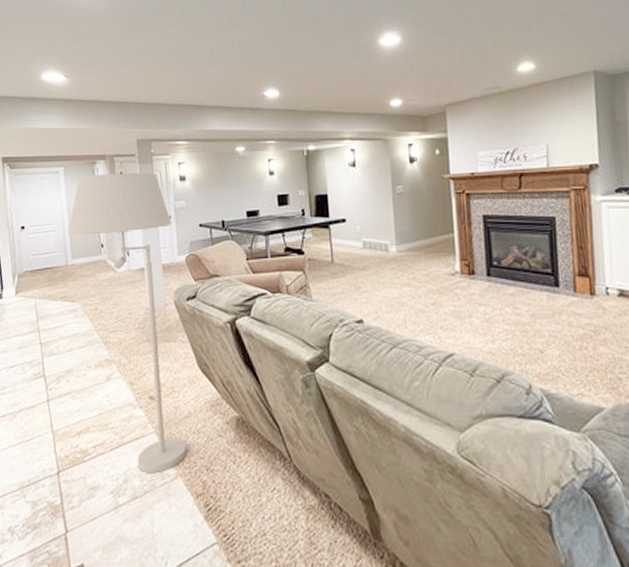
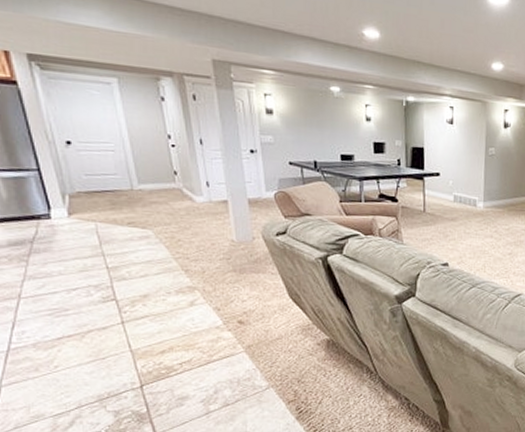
floor lamp: present [68,172,187,474] -> none [131,92,278,386]

